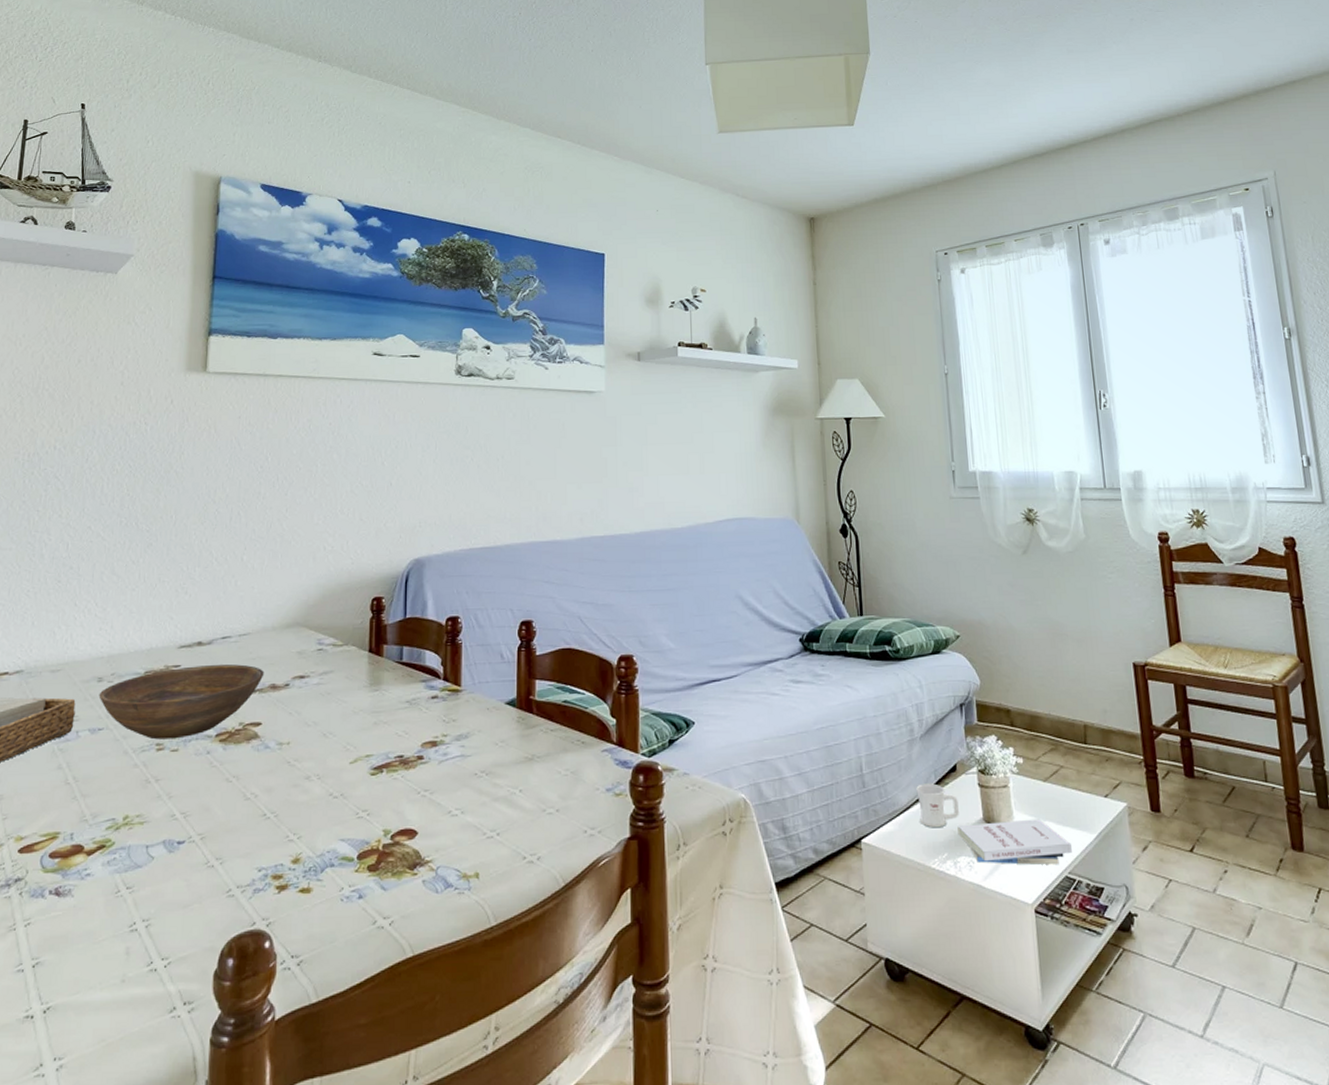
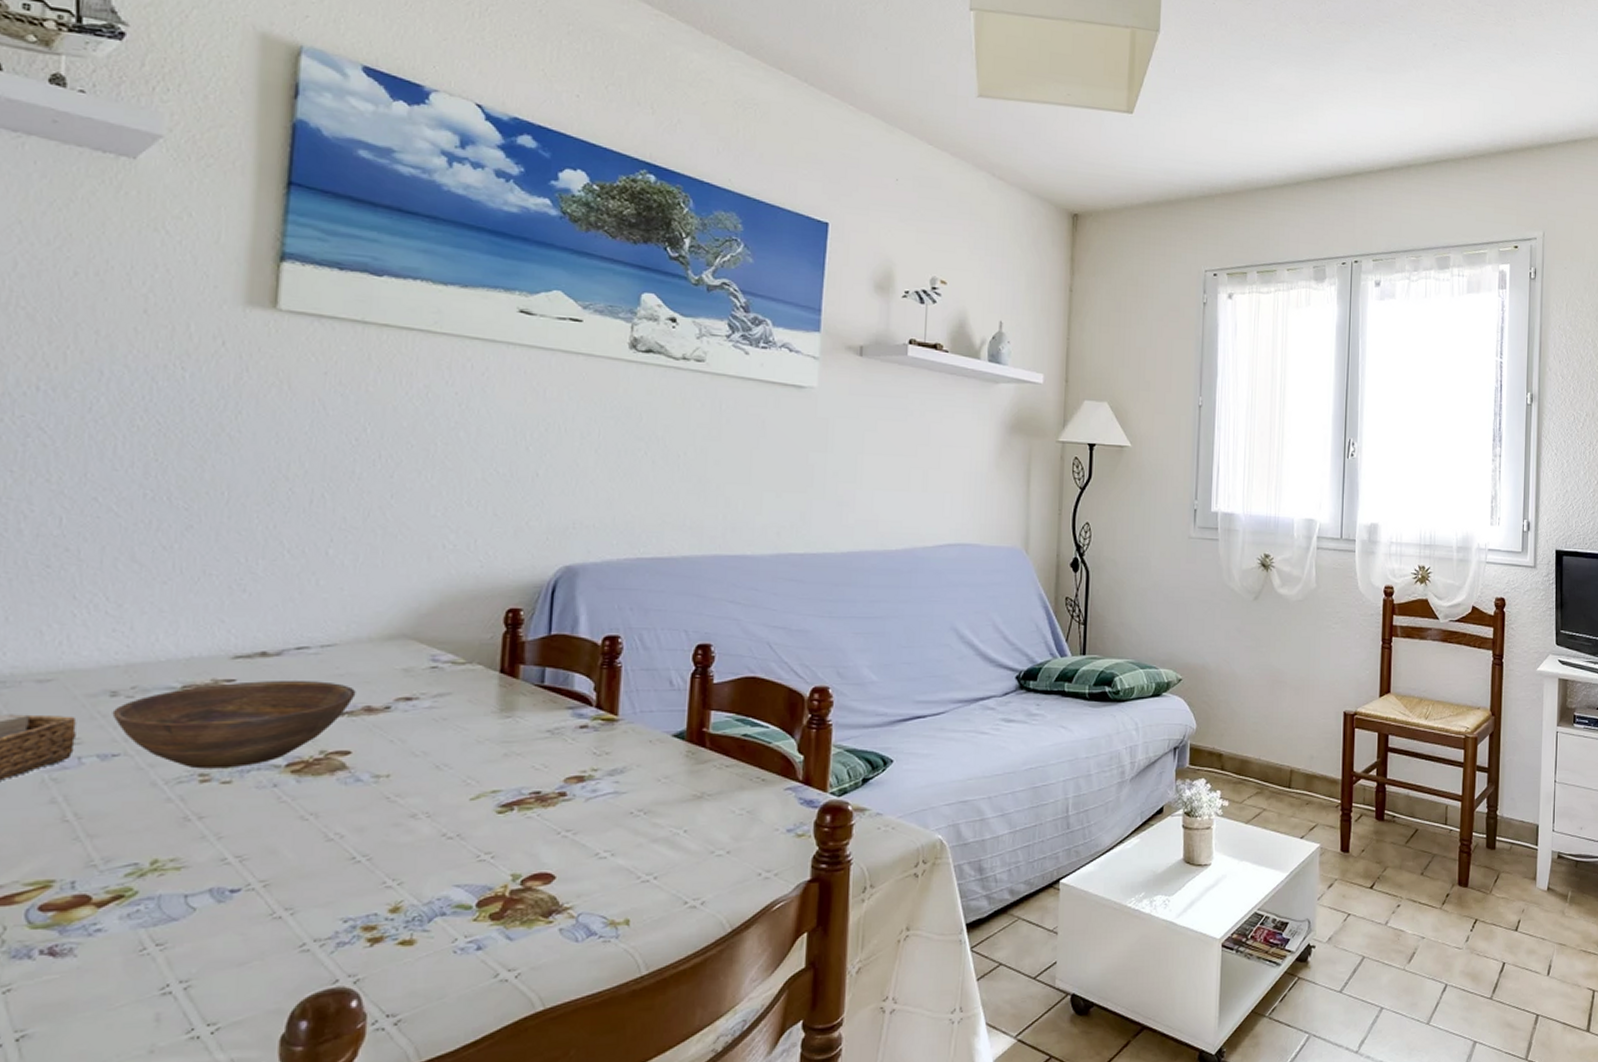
mug: present [916,783,959,828] -> none [1121,825,1161,869]
books: present [957,819,1072,865] -> none [1157,859,1264,903]

